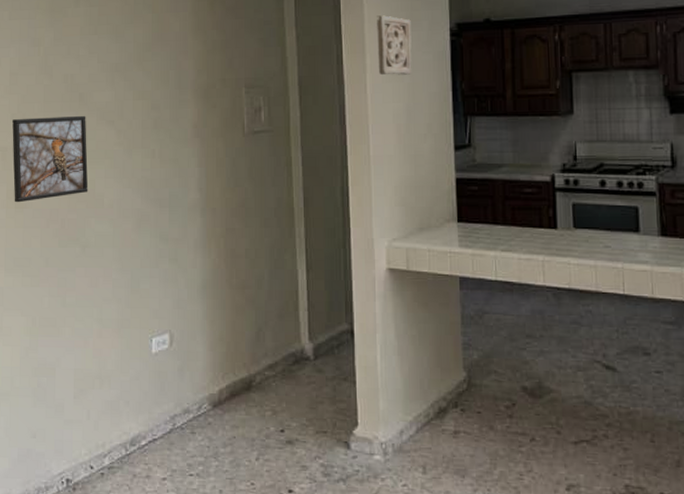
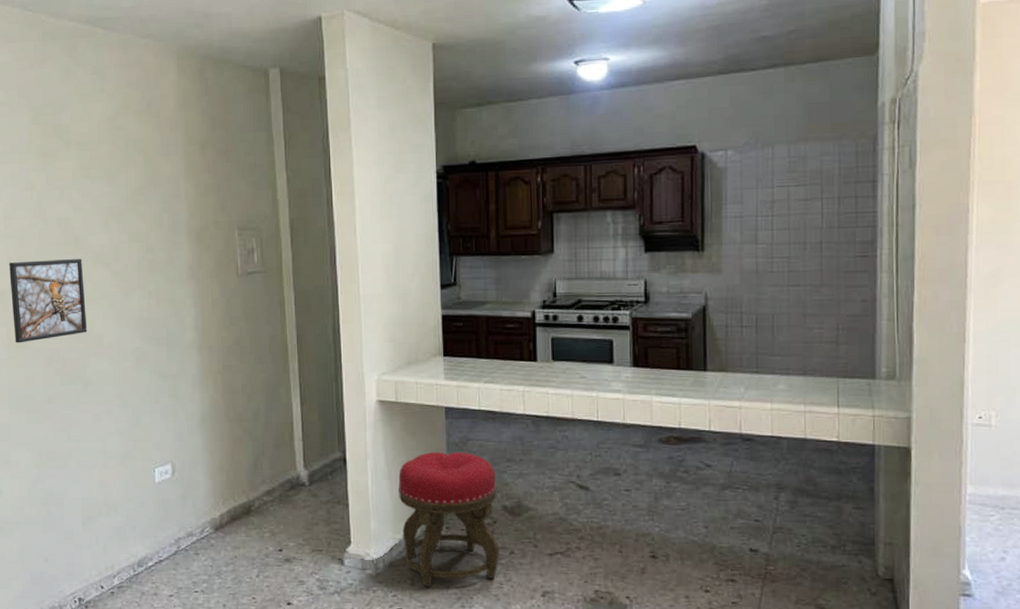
wall ornament: present [377,15,412,75] -> none [365,158,400,217]
stool: none [409,326,520,476] -> present [398,452,500,587]

